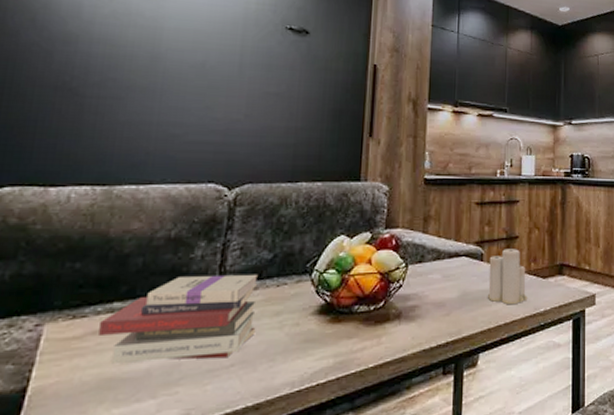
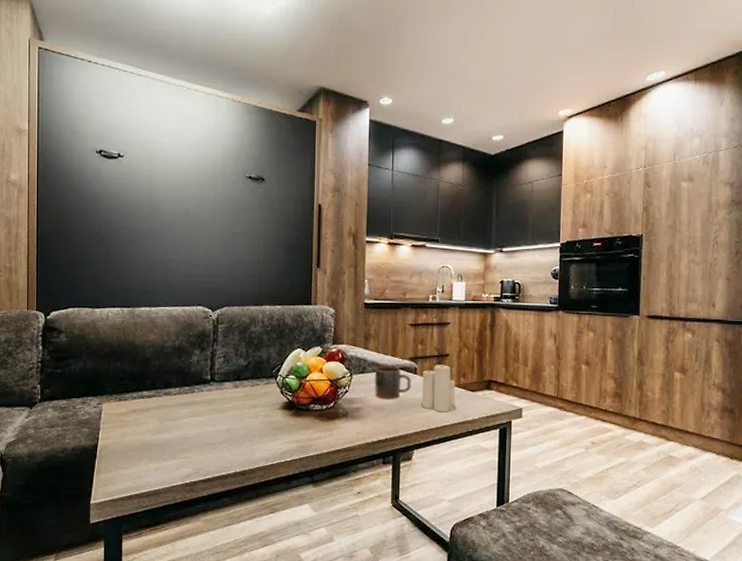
books: present [99,274,258,365] -> none [136,375,239,436]
mug: none [434,252,477,292] -> present [374,366,411,399]

